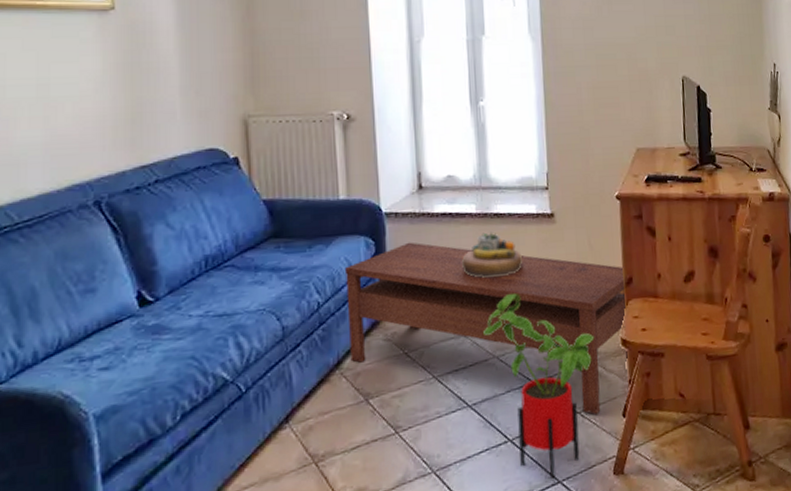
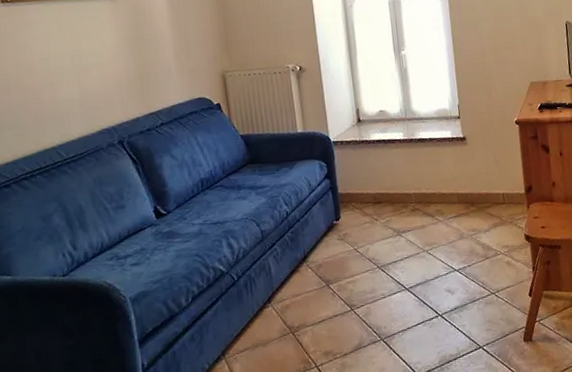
coffee table: present [344,242,628,415] -> none [305,163,531,295]
decorative bowl: present [462,232,522,279] -> none [395,153,442,190]
house plant: present [484,293,595,479] -> none [415,201,503,345]

